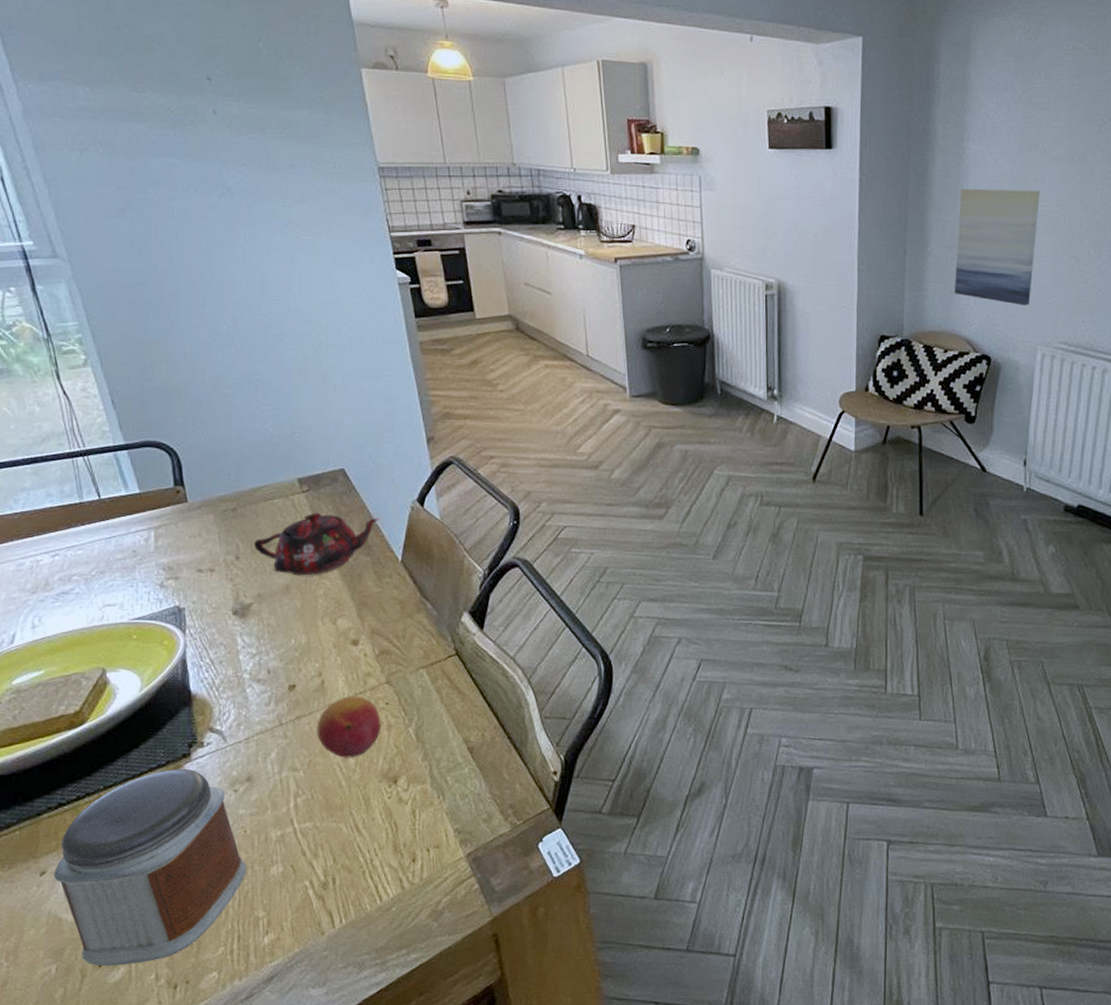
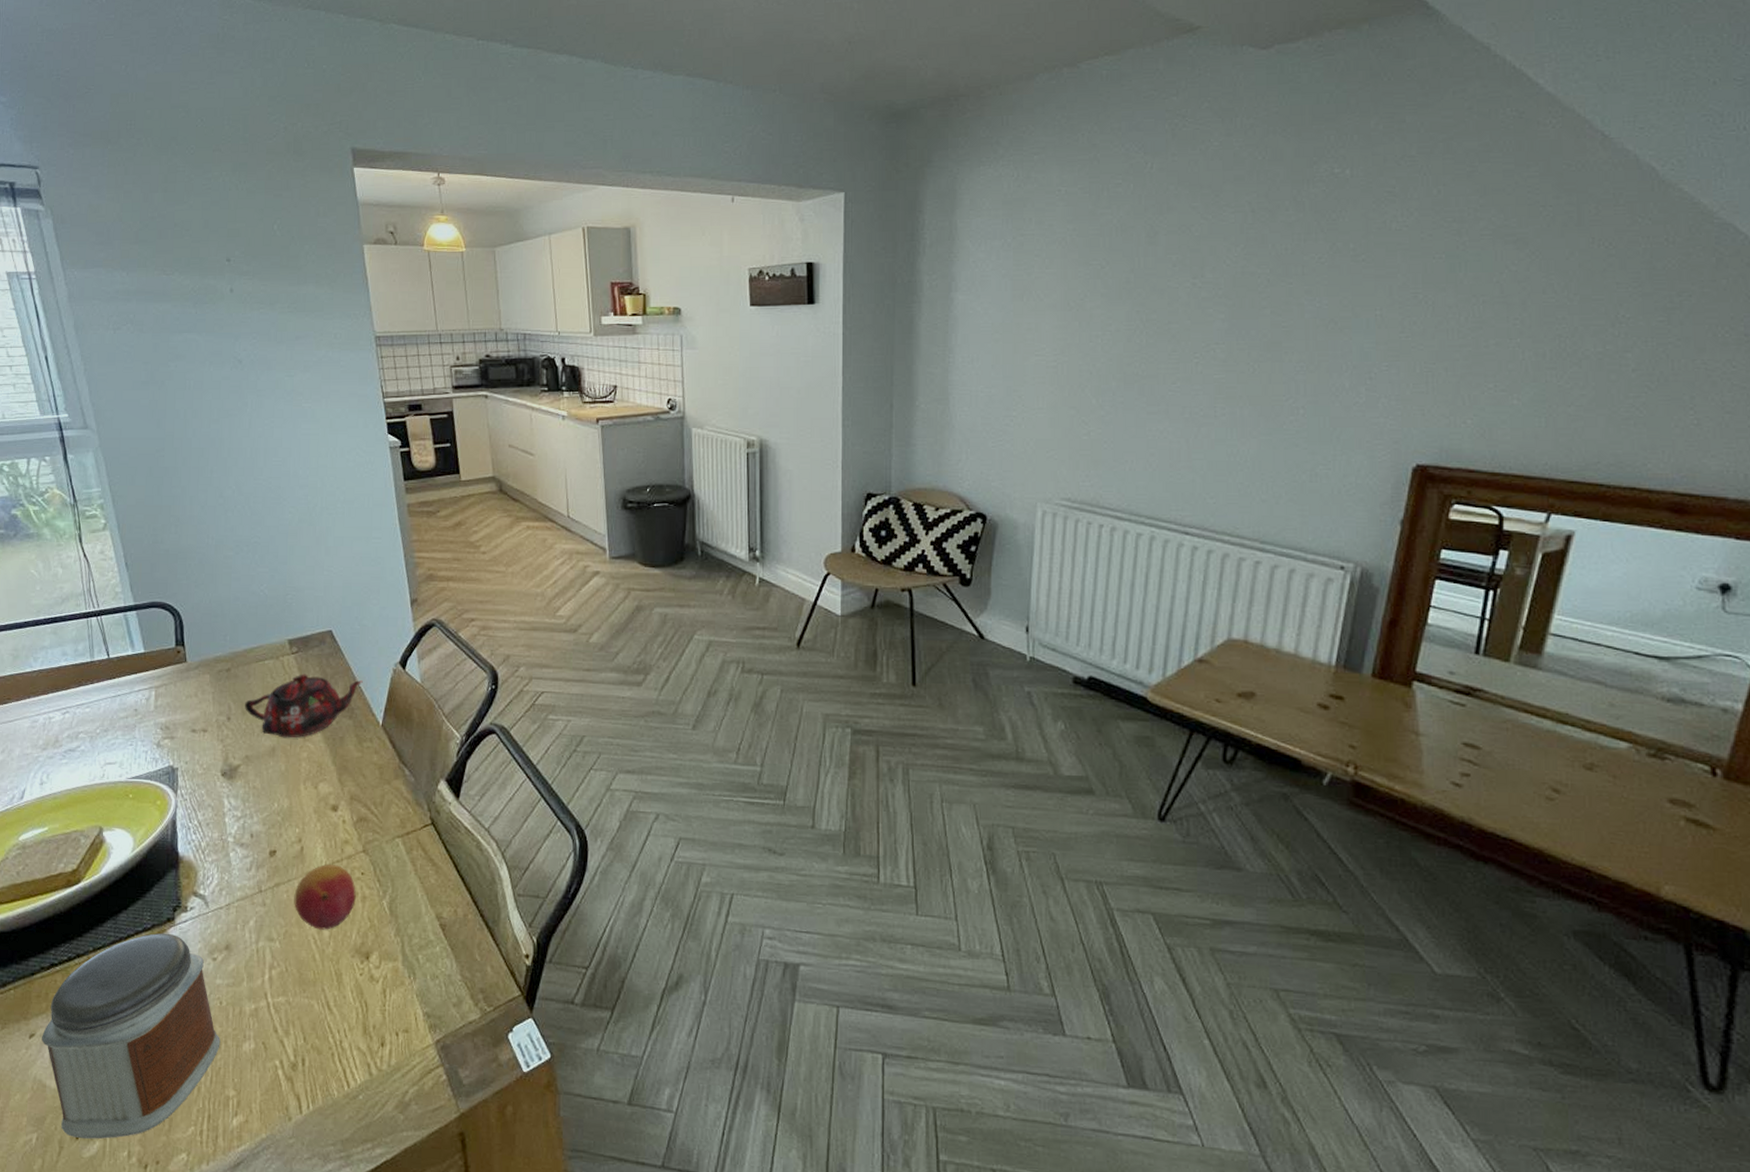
wall art: present [954,189,1040,305] -> none [944,339,1035,460]

